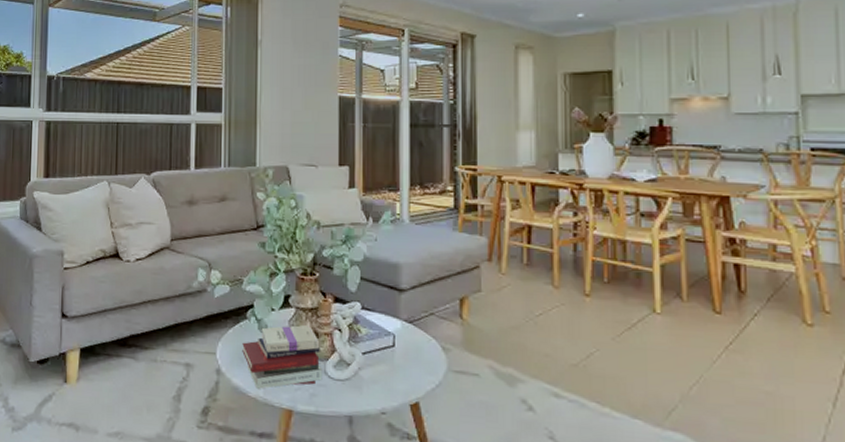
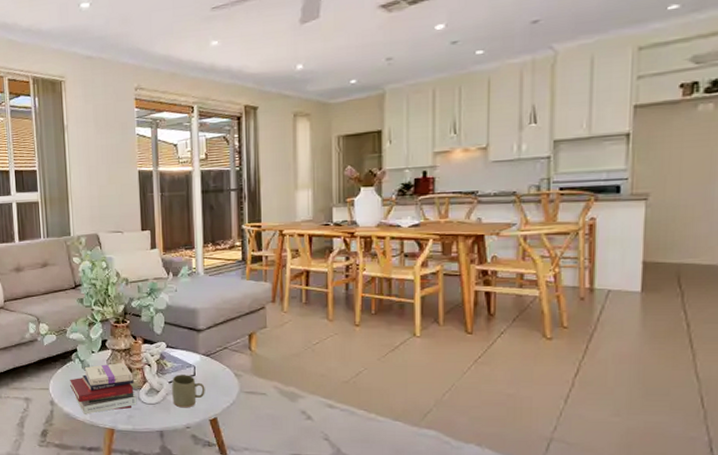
mug: none [365,344,406,388] -> present [171,375,205,408]

